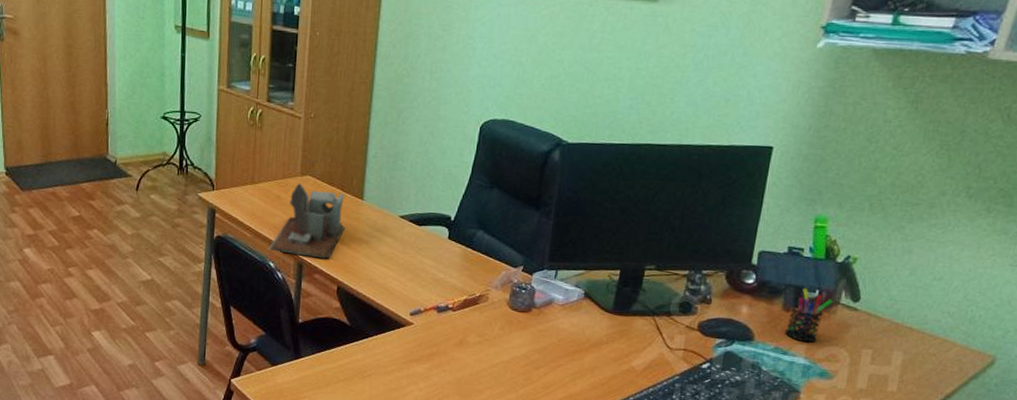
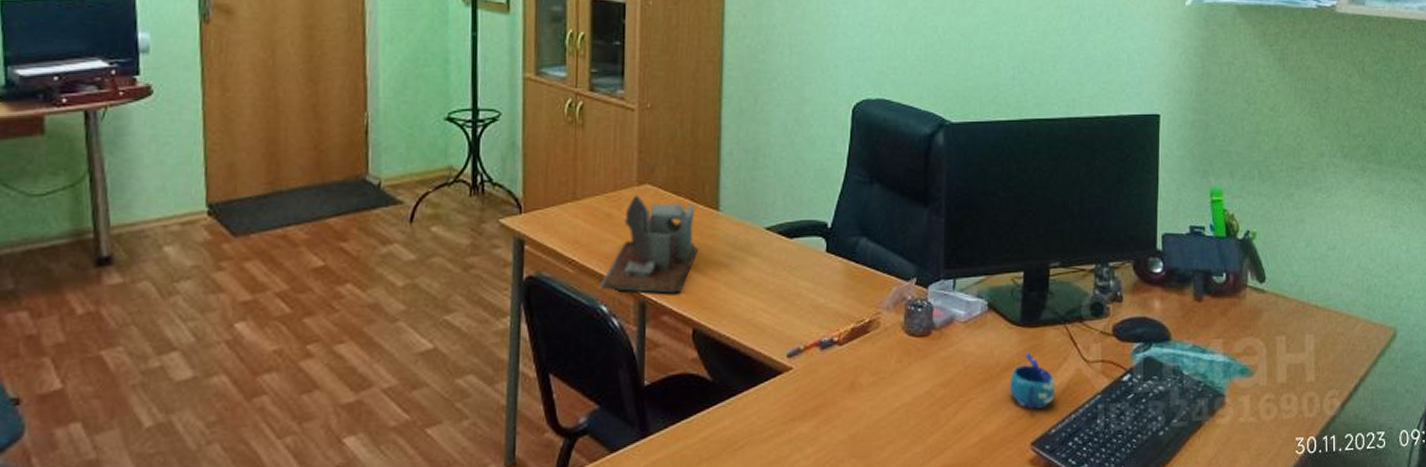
mug: none [595,335,639,381] -> present [1009,352,1056,410]
pen holder: present [785,288,834,343] -> none [1200,272,1241,336]

